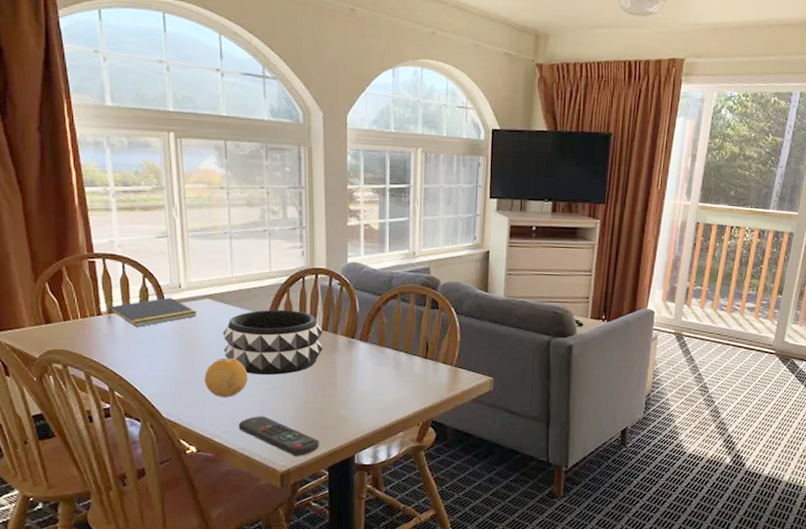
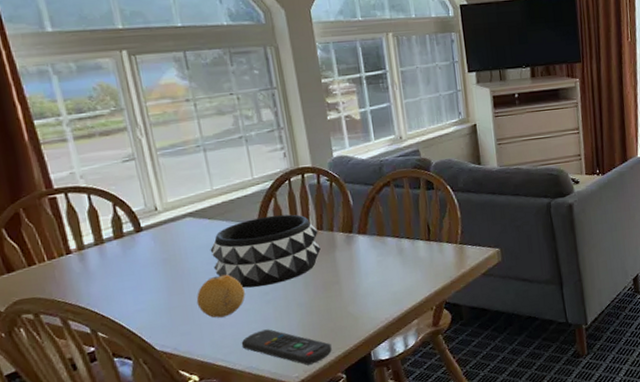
notepad: present [108,297,197,327] -> none [78,222,179,260]

